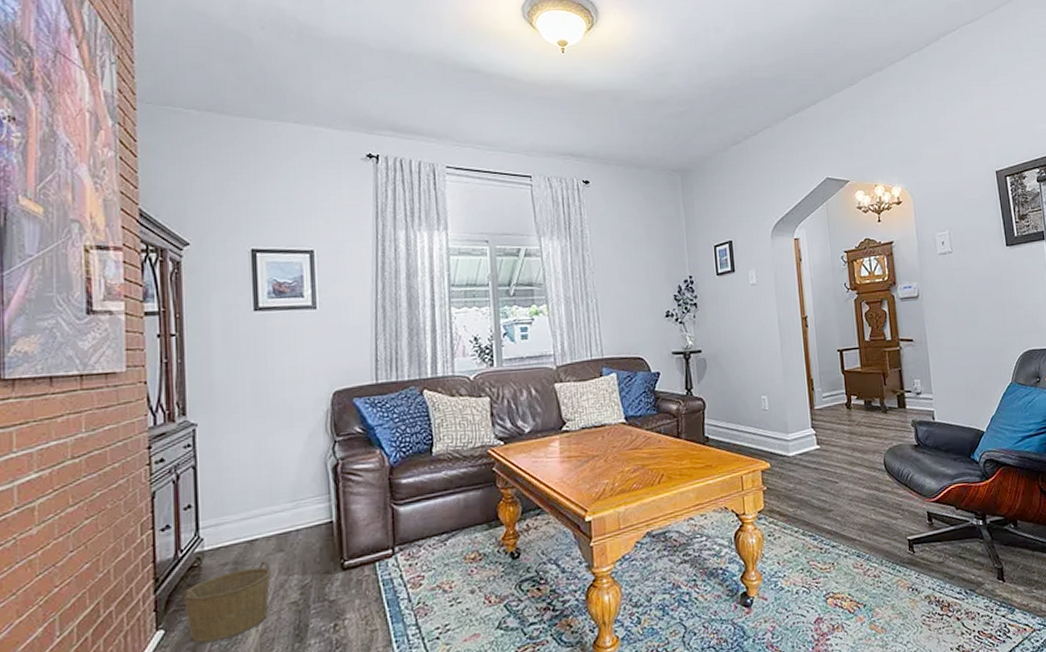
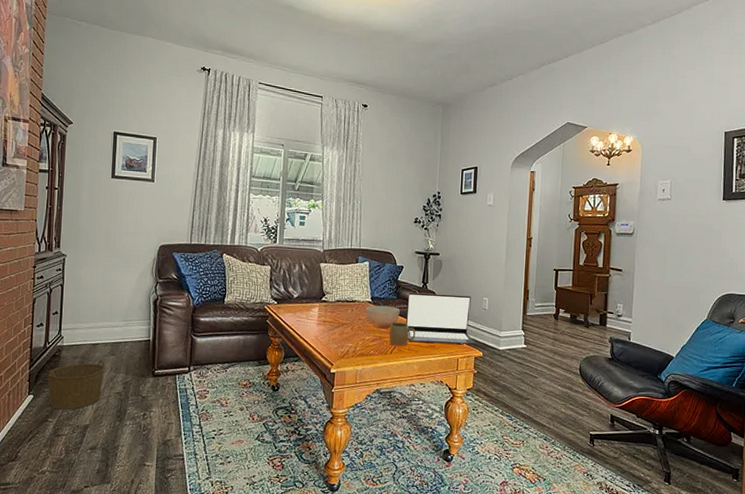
bowl: none [619,424,663,455] -> present [365,305,400,329]
mug: none [652,442,687,474] -> present [389,322,416,347]
laptop: none [670,396,760,465] -> present [406,292,475,345]

